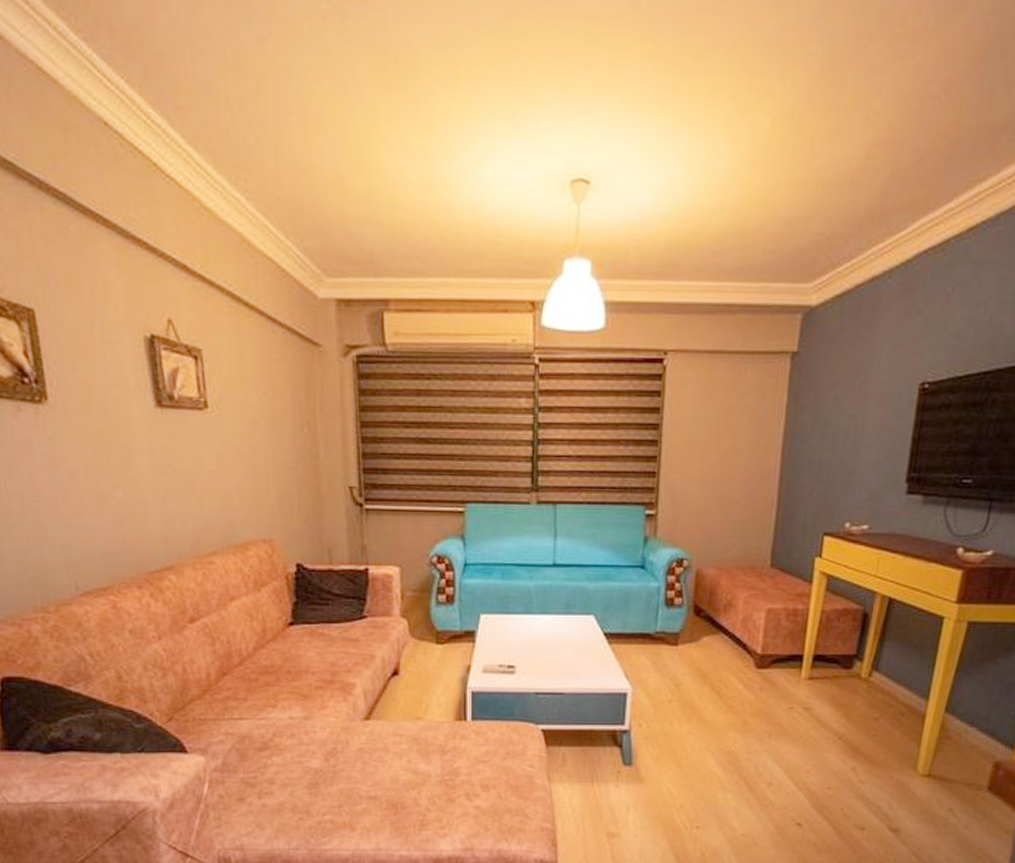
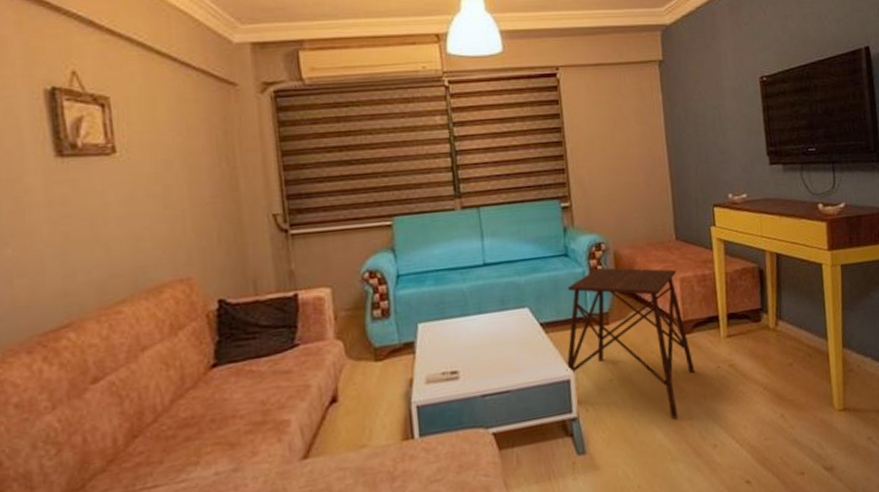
side table: none [624,586,765,751] -> present [566,268,695,419]

